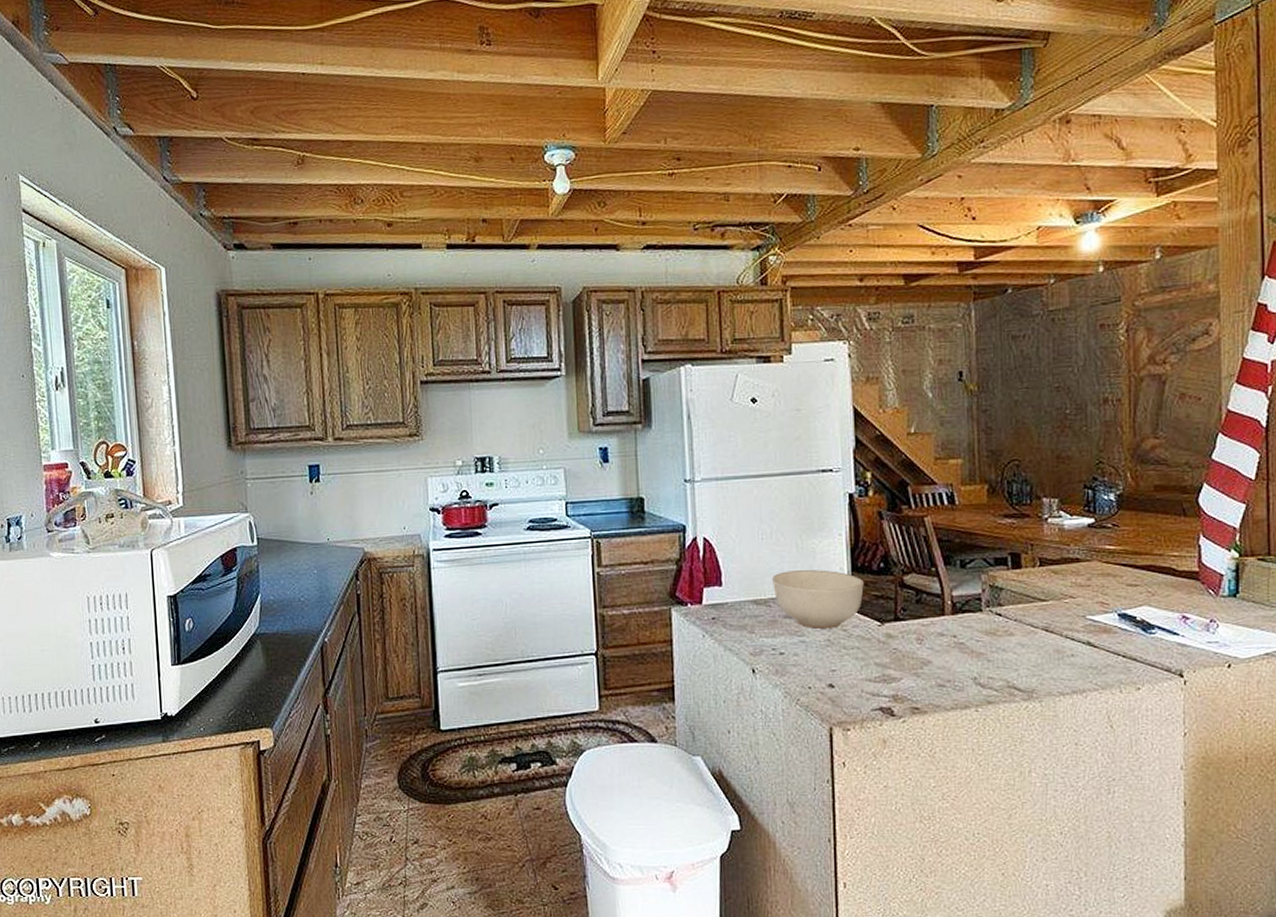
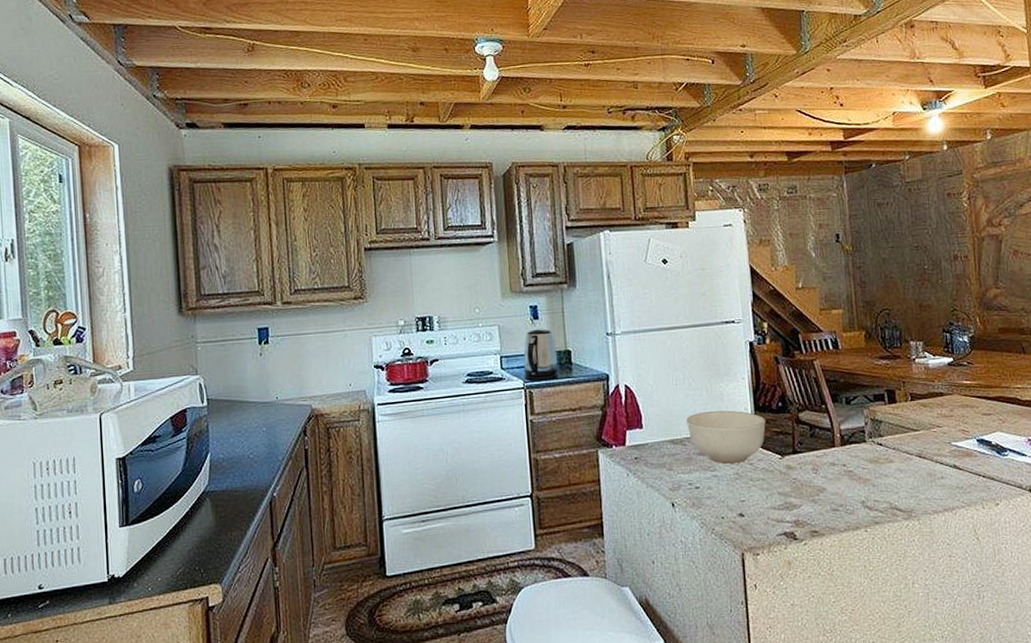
kettle: none [591,473,630,531] -> present [523,329,559,382]

